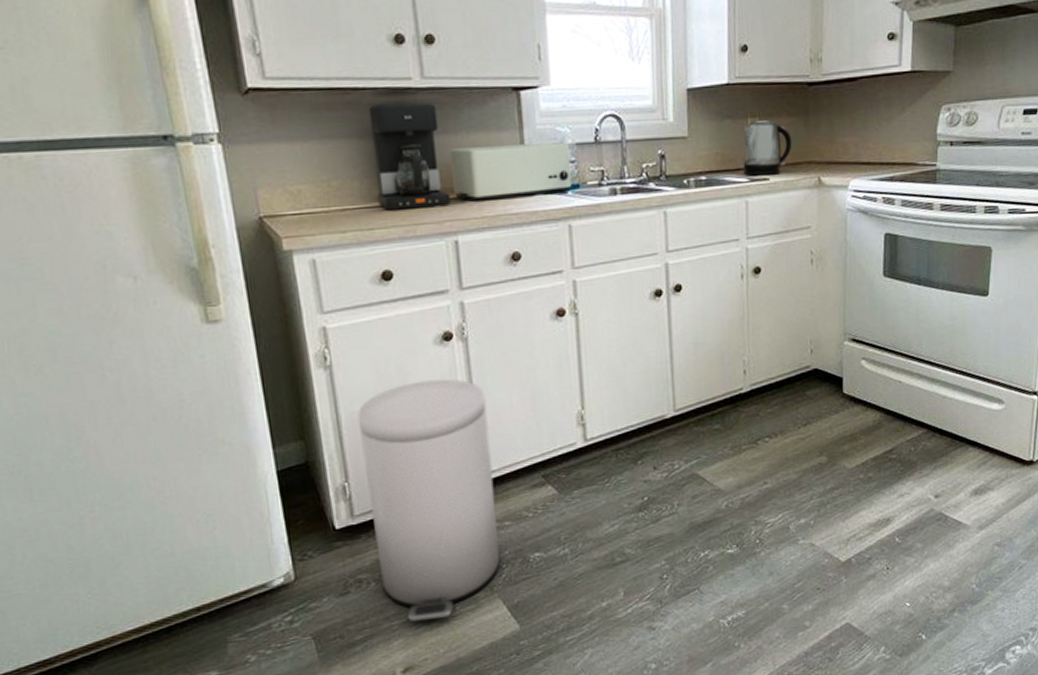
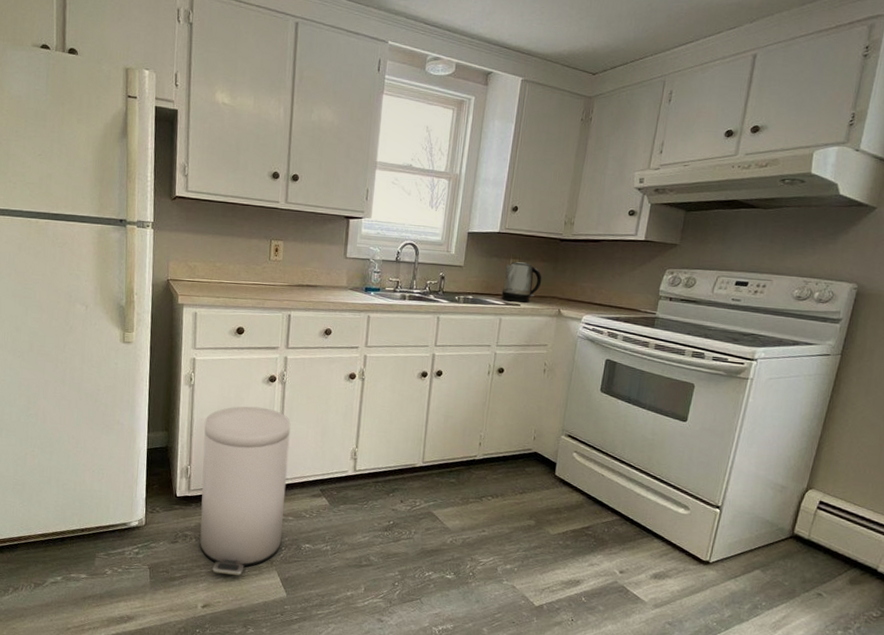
coffee maker: present [368,102,451,211] -> none [243,216,292,290]
toaster: present [449,142,573,202] -> none [293,252,378,293]

